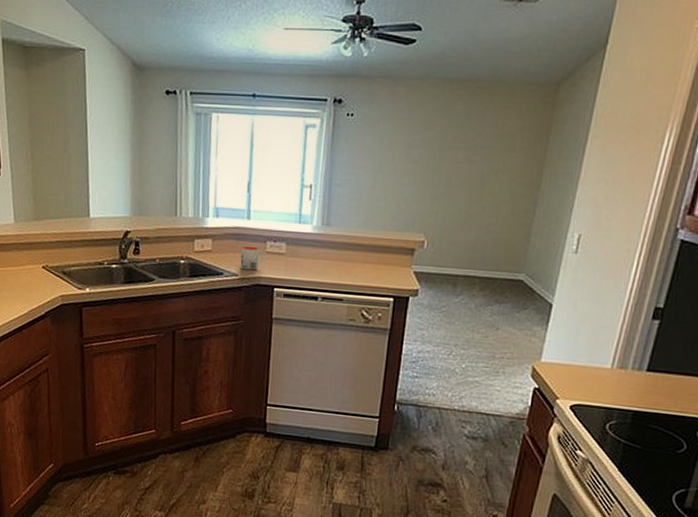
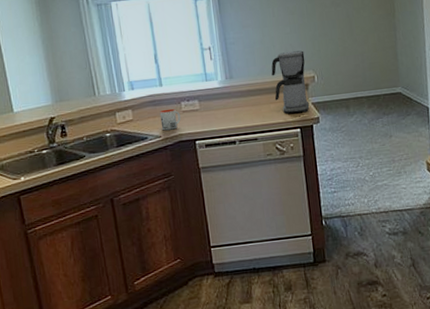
coffee maker: none [372,206,419,281] -> present [271,50,310,115]

